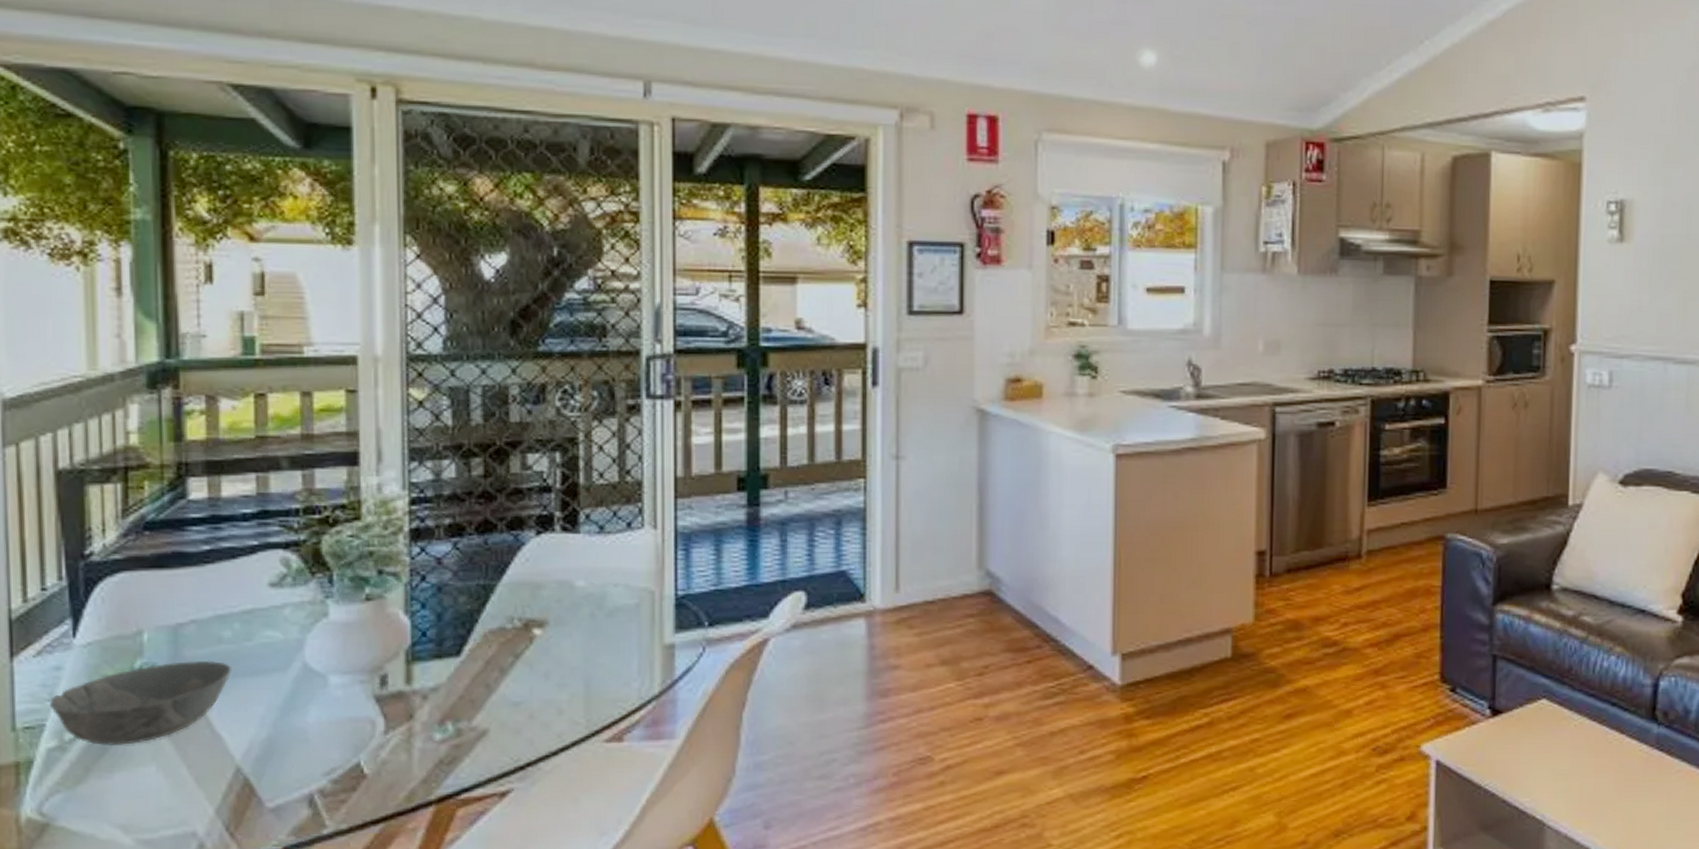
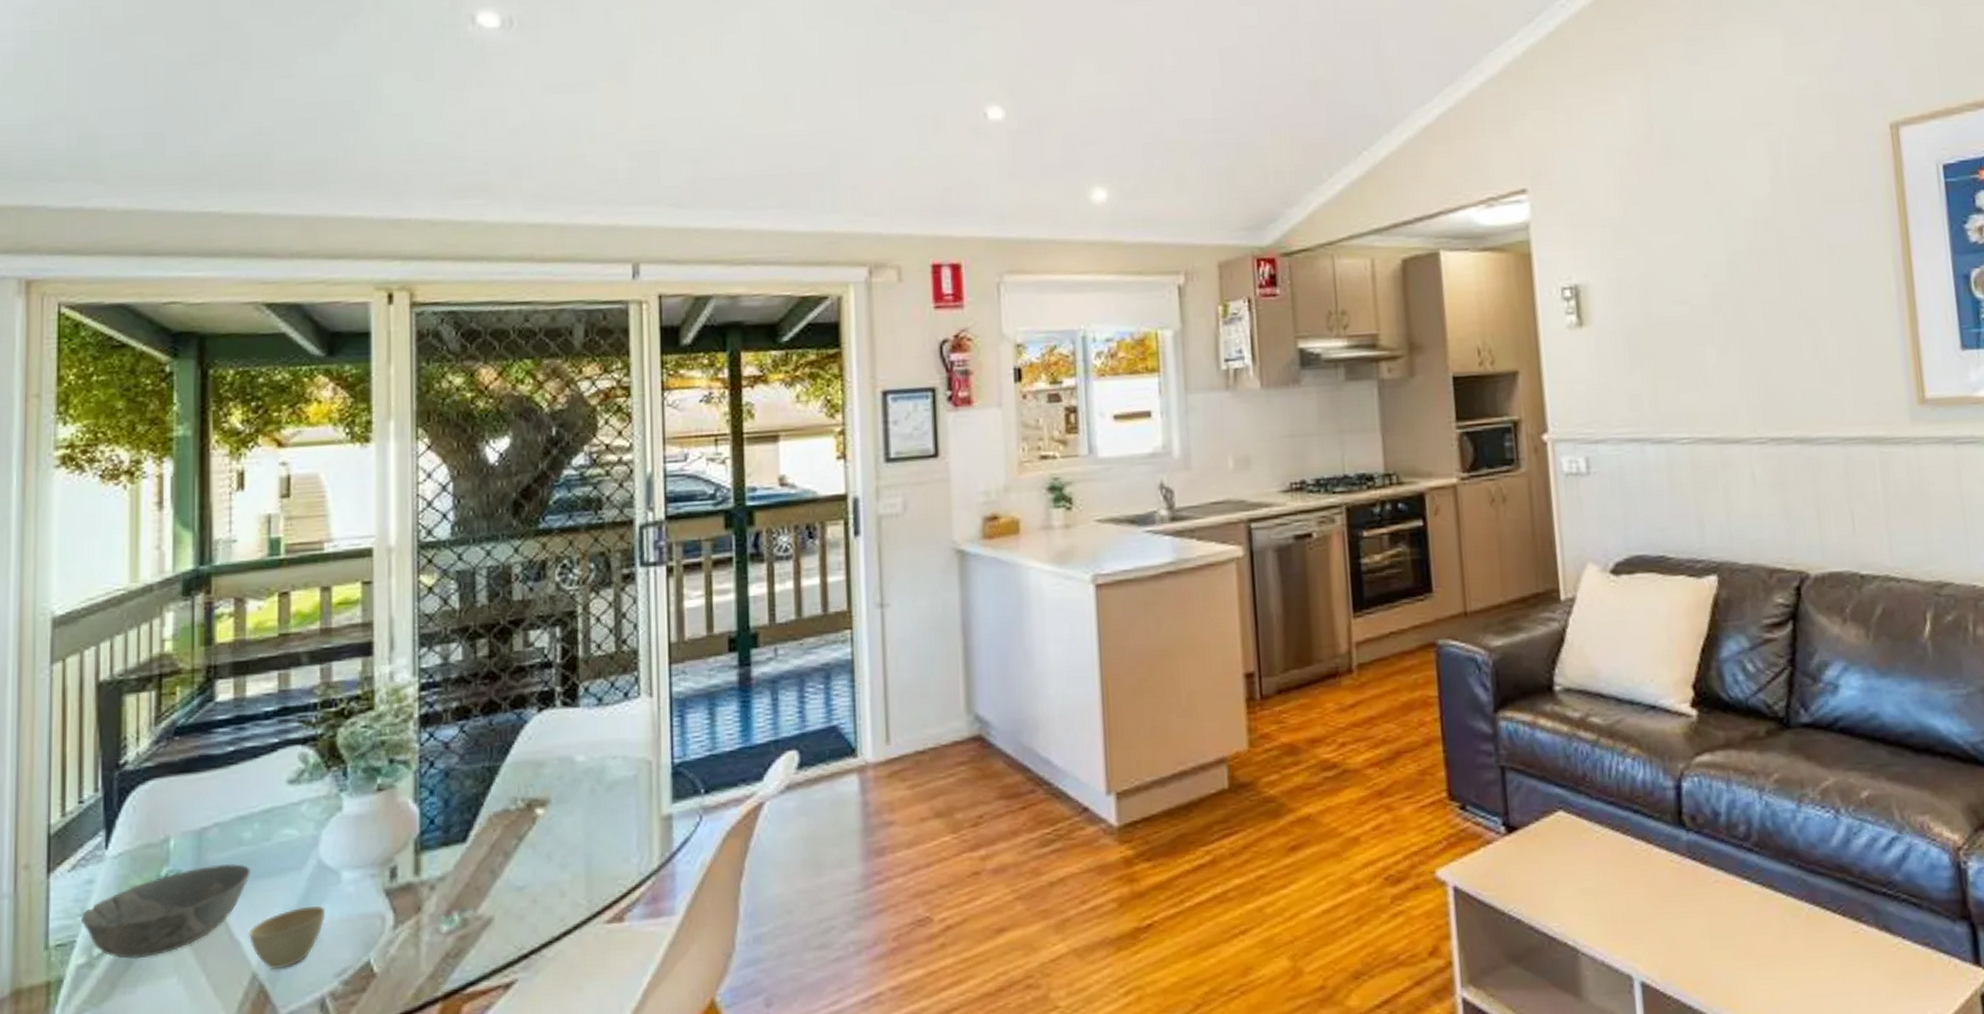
cup: none [231,706,313,766] -> present [249,905,326,971]

